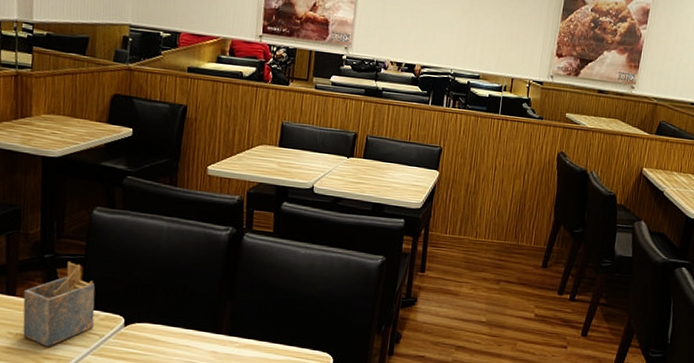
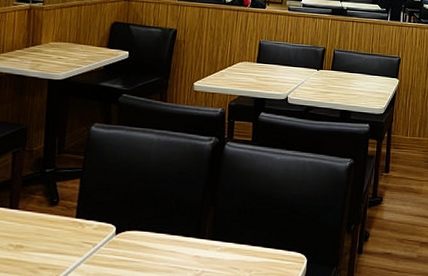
napkin holder: present [22,262,95,347] -> none [22,175,90,258]

